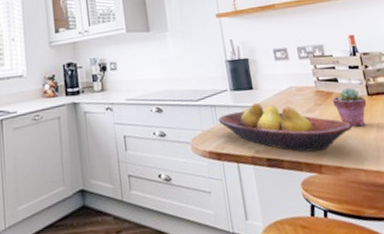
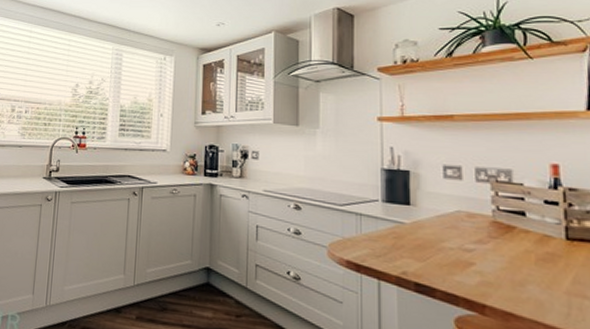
fruit bowl: present [217,103,352,152] -> none [362,221,535,291]
potted succulent: present [332,87,367,127] -> none [513,225,563,274]

